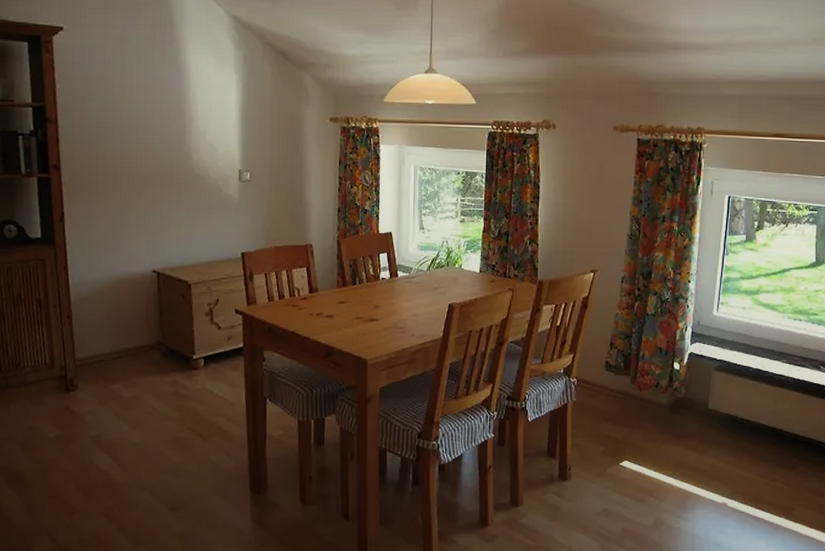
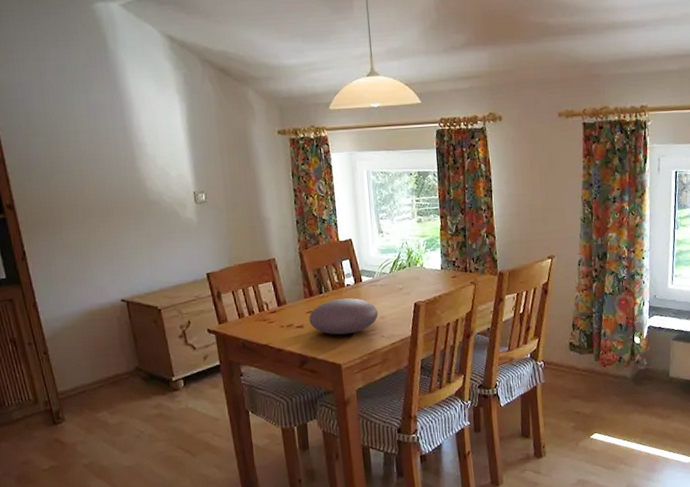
decorative bowl: none [339,292,411,329] -> present [309,298,379,335]

